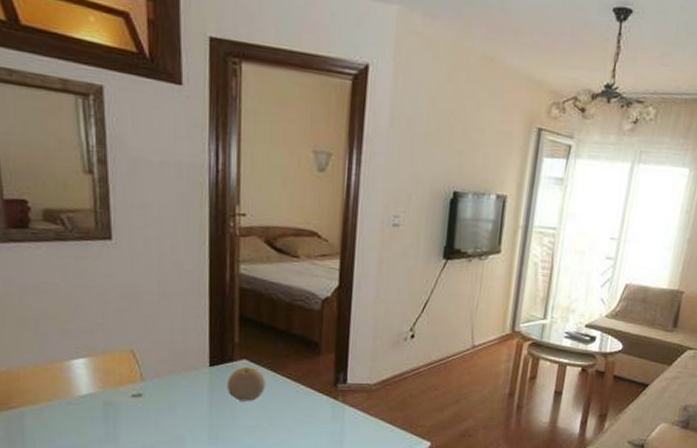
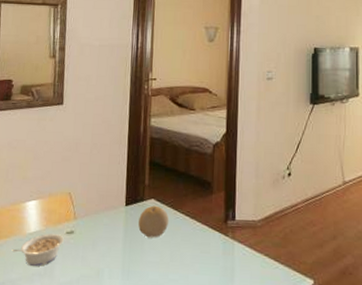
legume: none [57,396,129,433] -> present [12,233,64,267]

